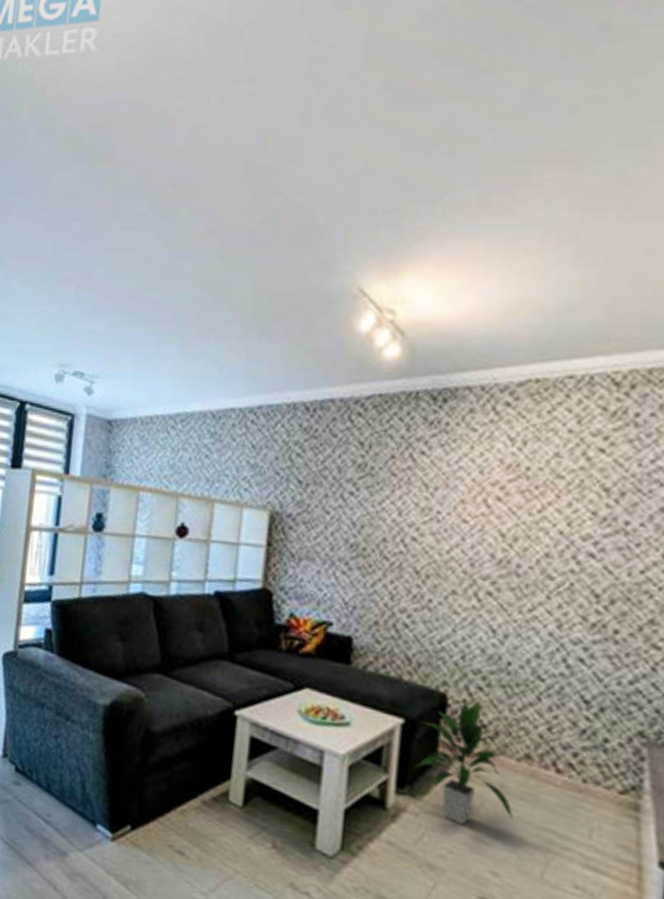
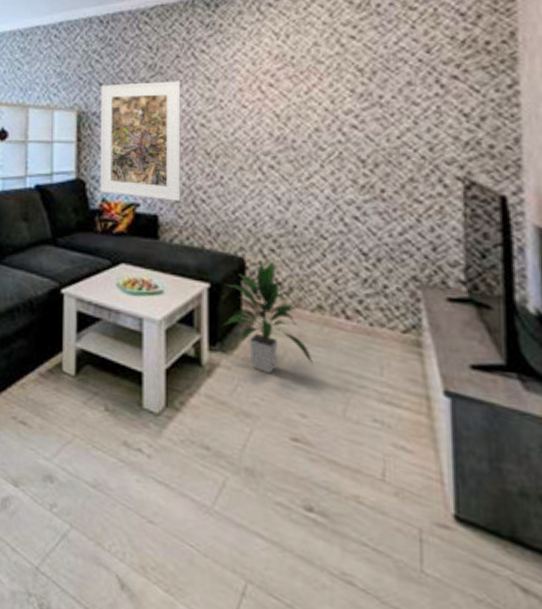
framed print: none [288,483,394,624] -> present [100,81,181,201]

